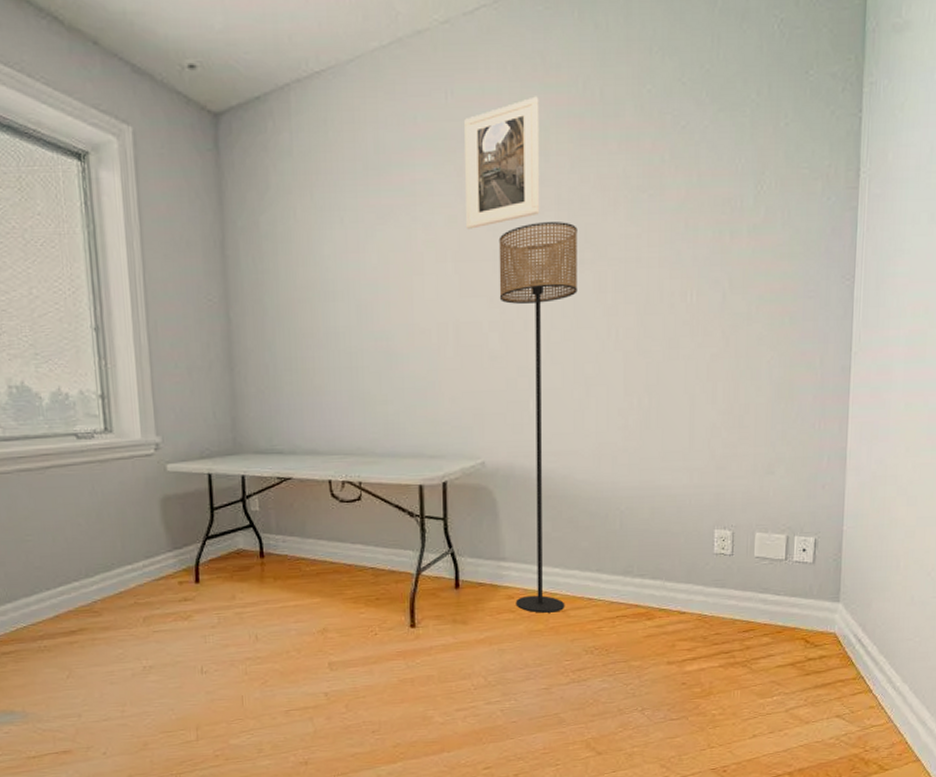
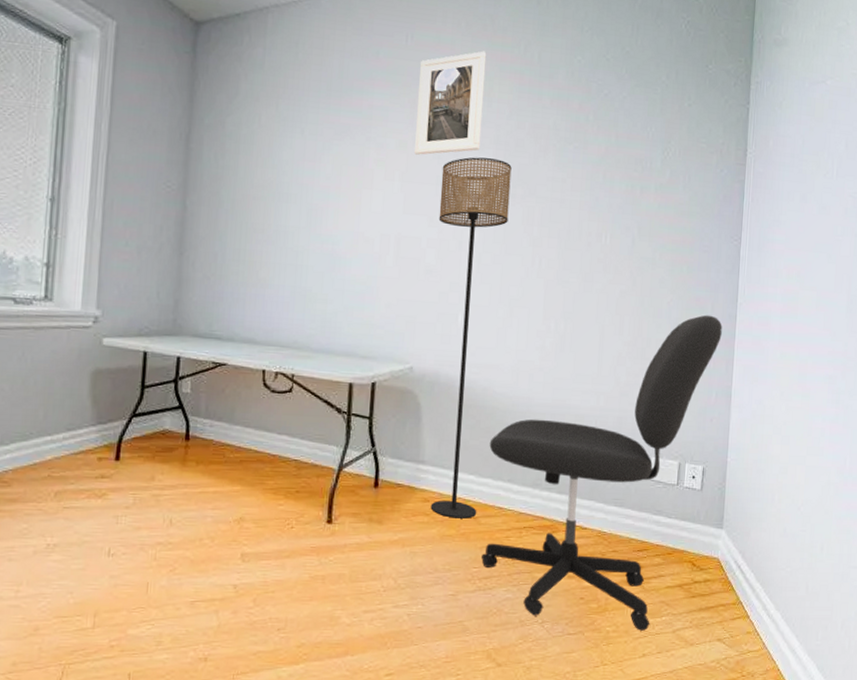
office chair: none [573,370,834,712] -> present [481,314,722,631]

